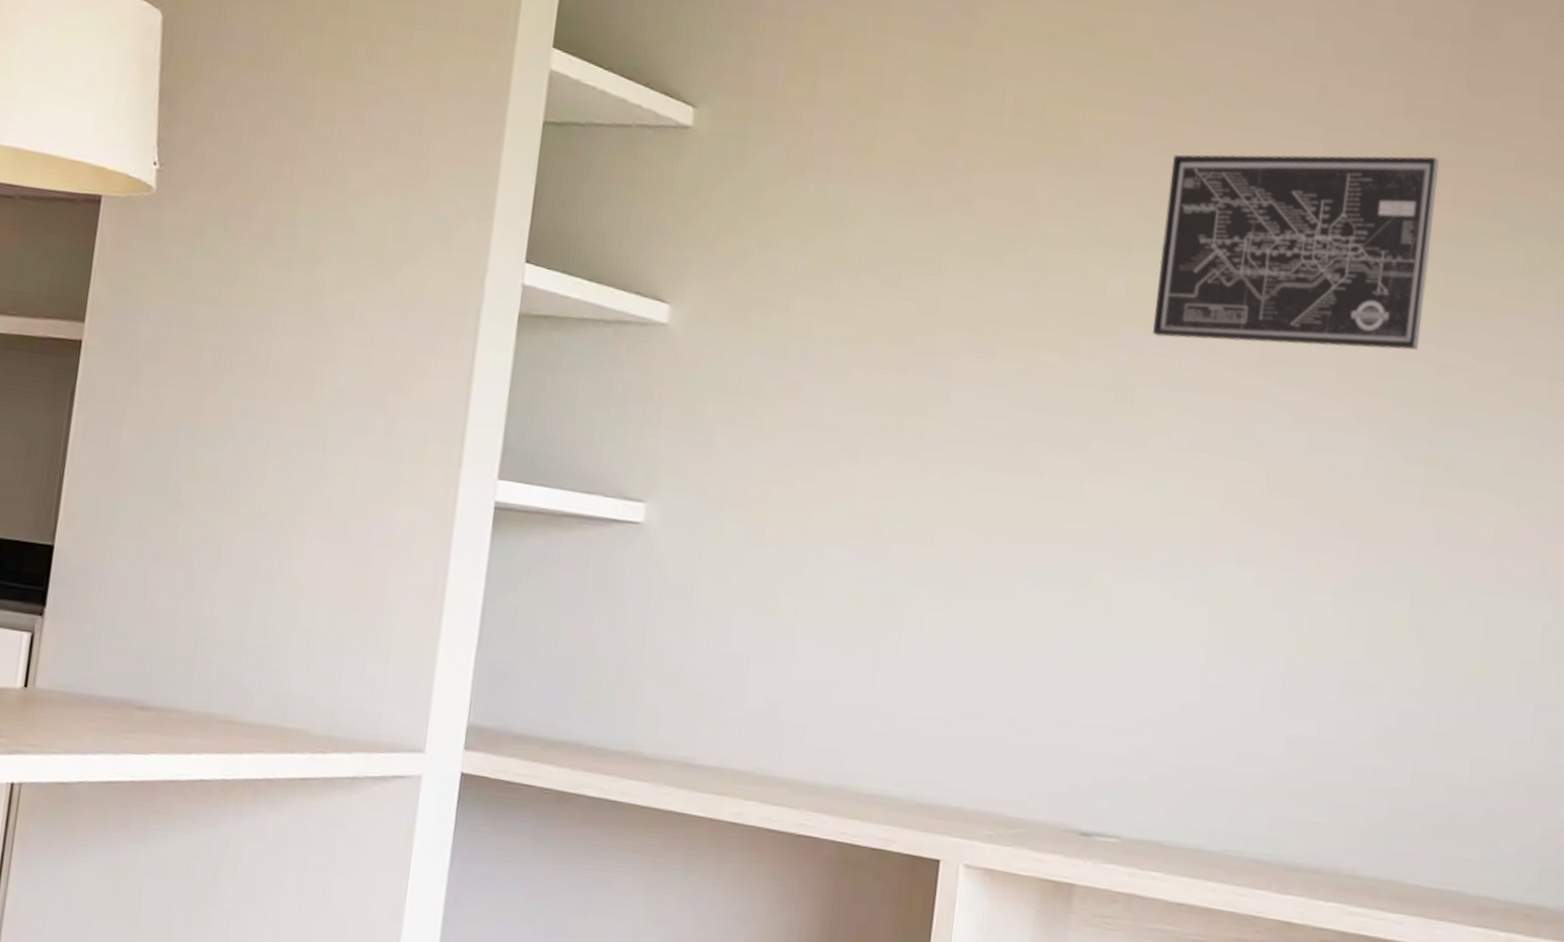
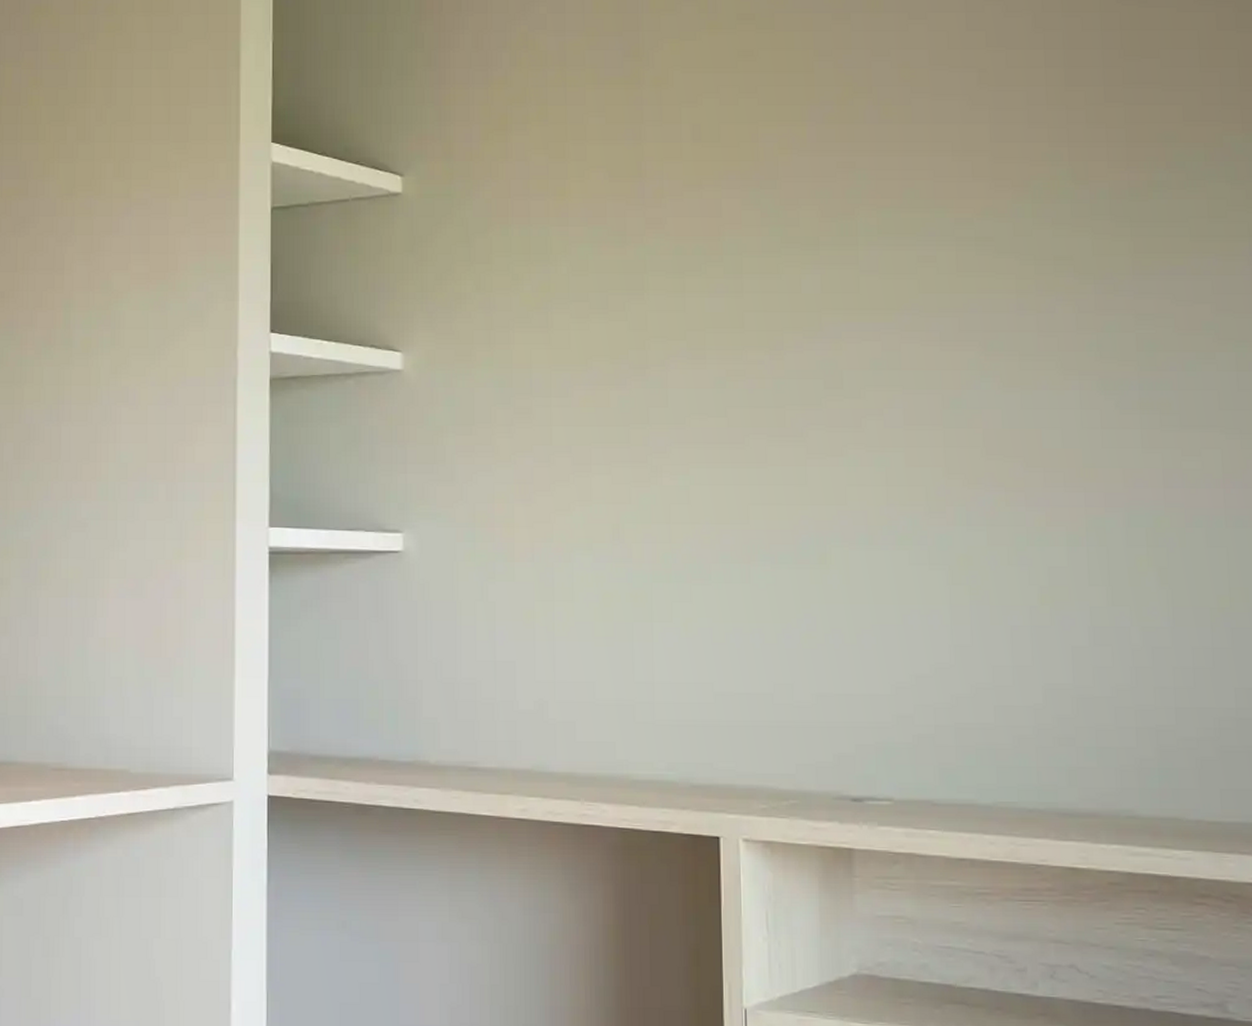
wall art: present [1153,154,1440,350] -> none [847,120,1115,323]

